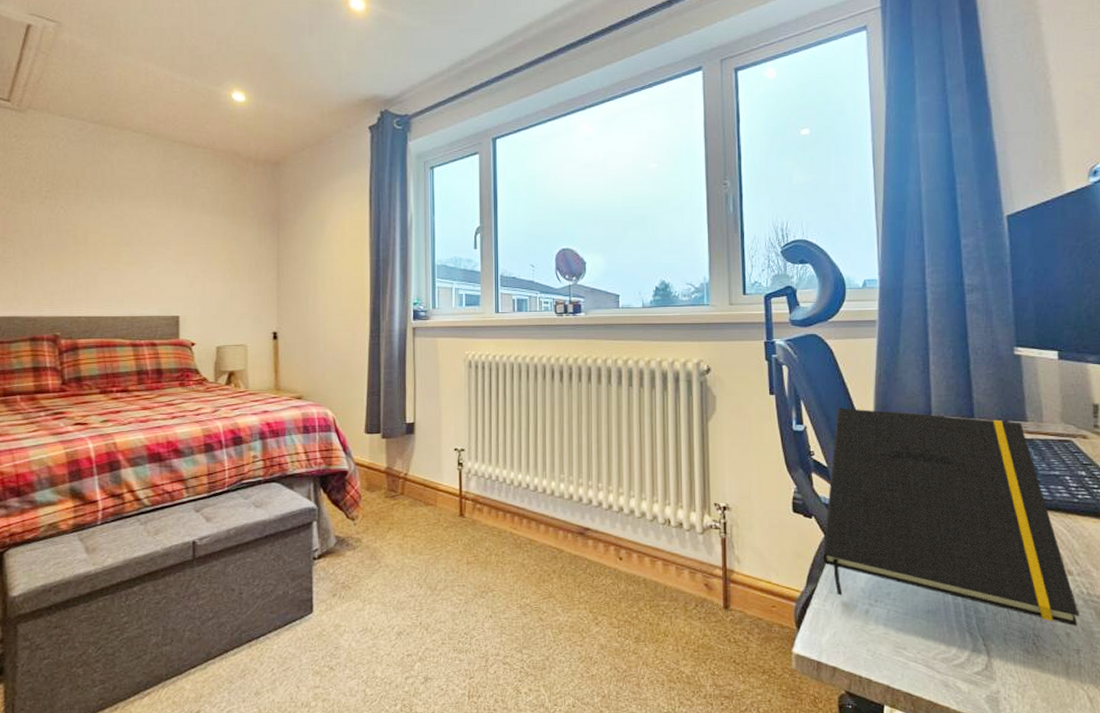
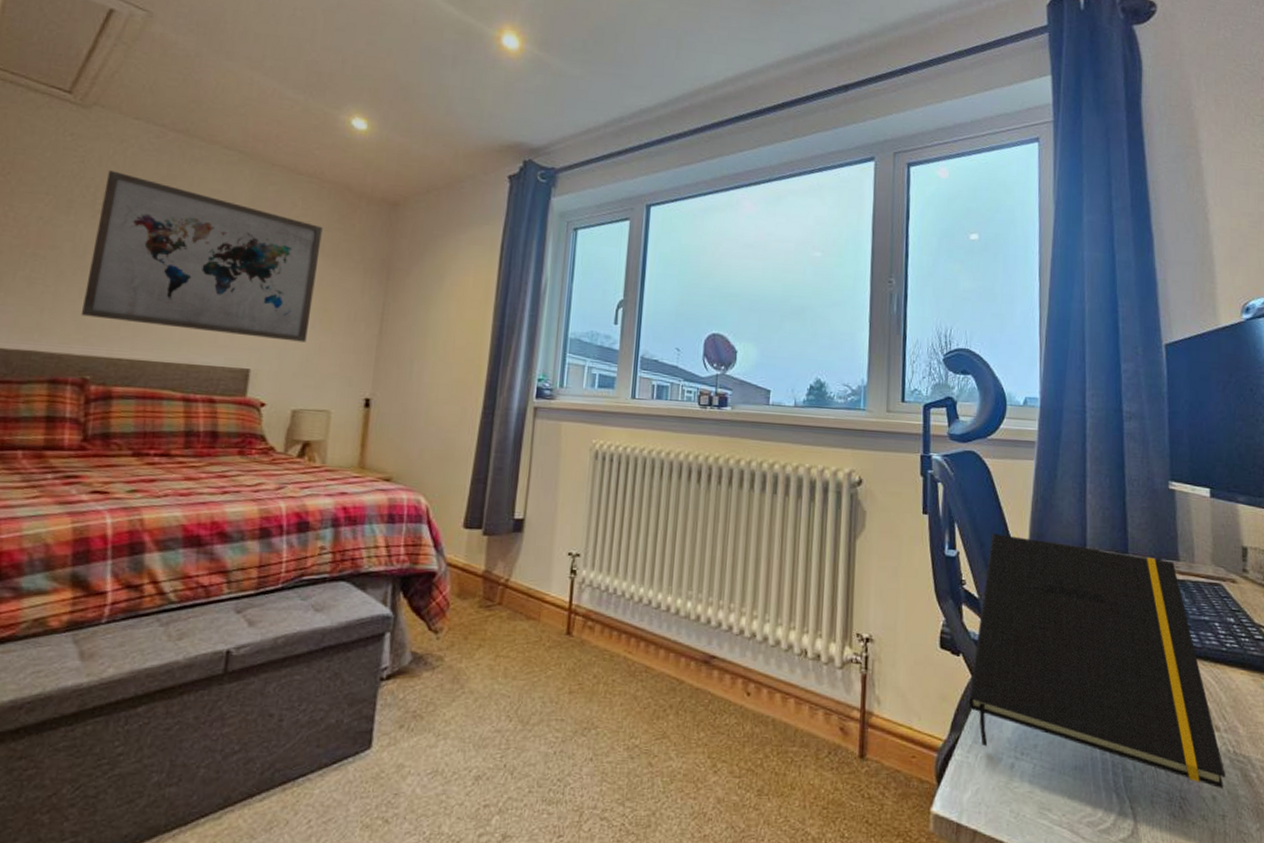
wall art: none [45,161,221,290] -> present [80,169,323,342]

